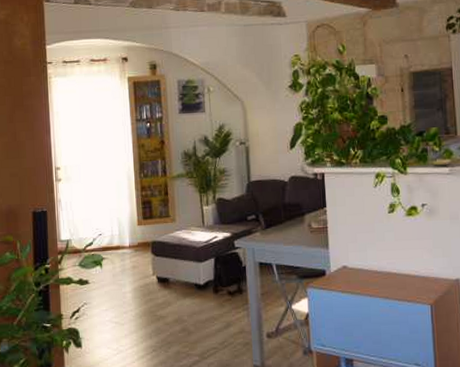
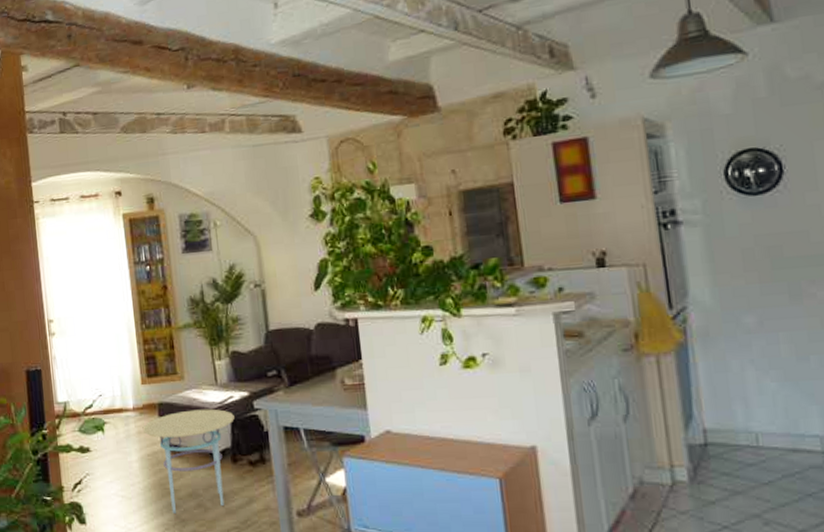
side table: none [137,247,218,337] -> present [142,408,235,513]

